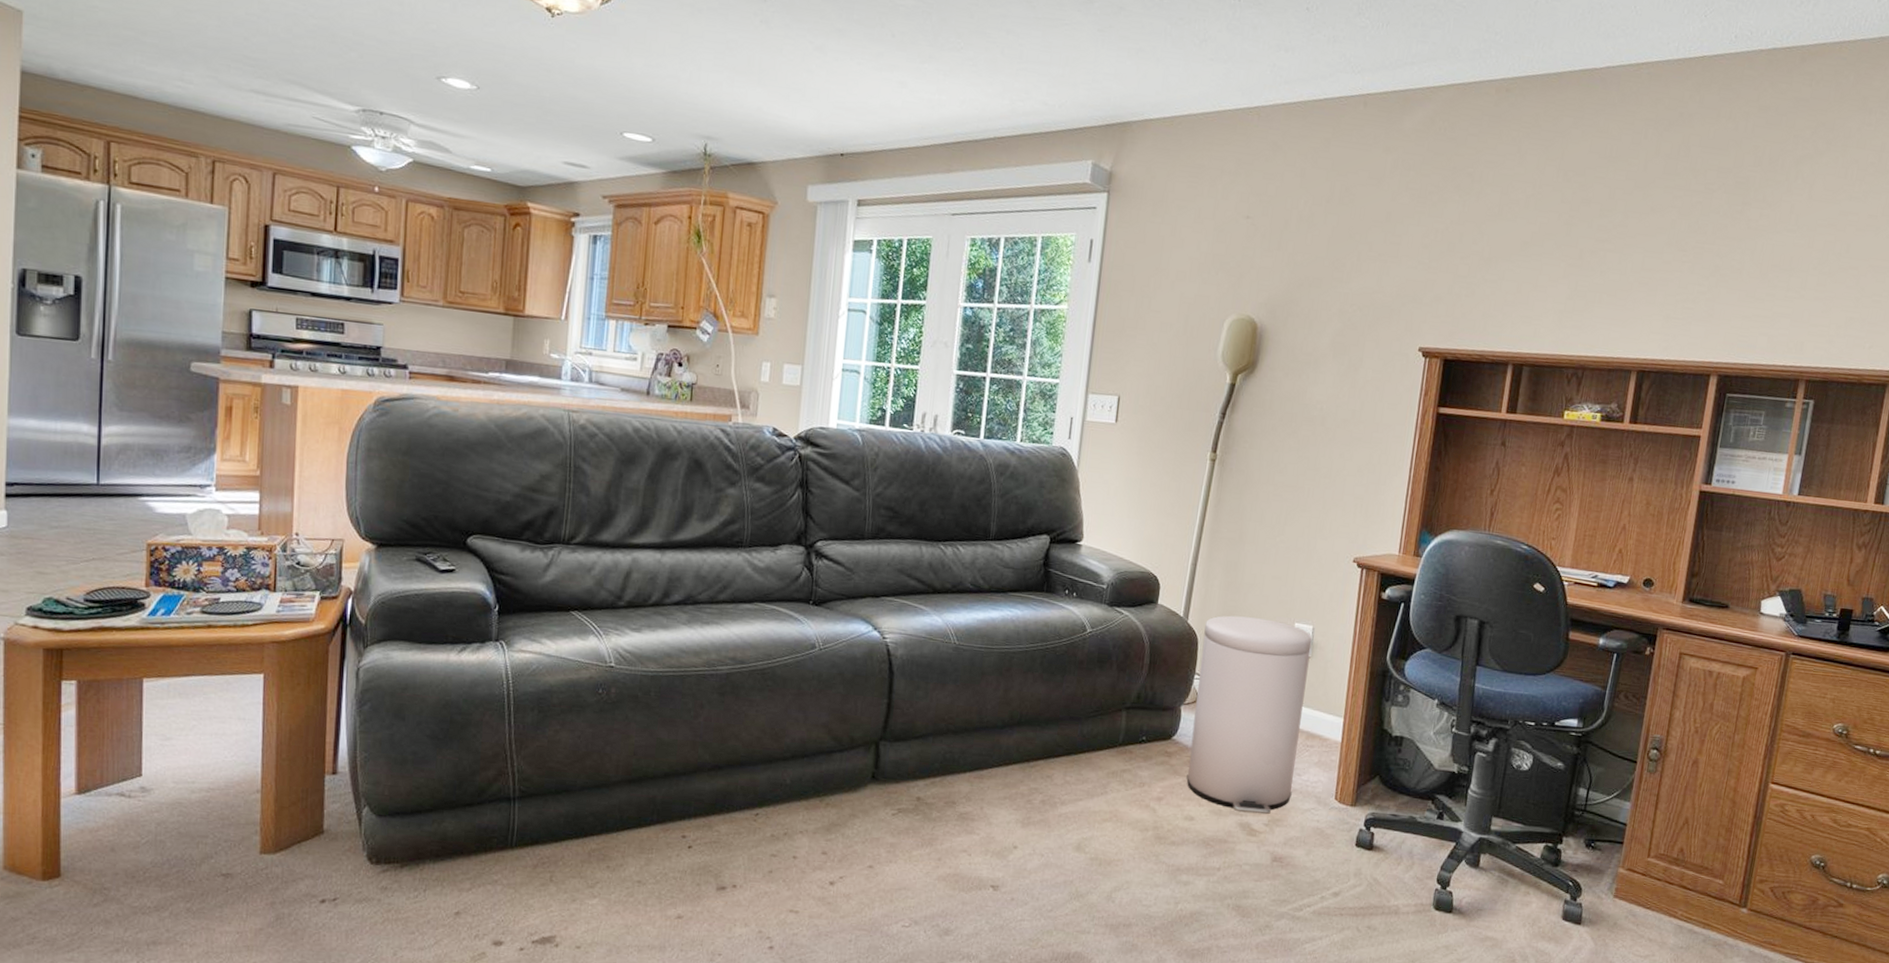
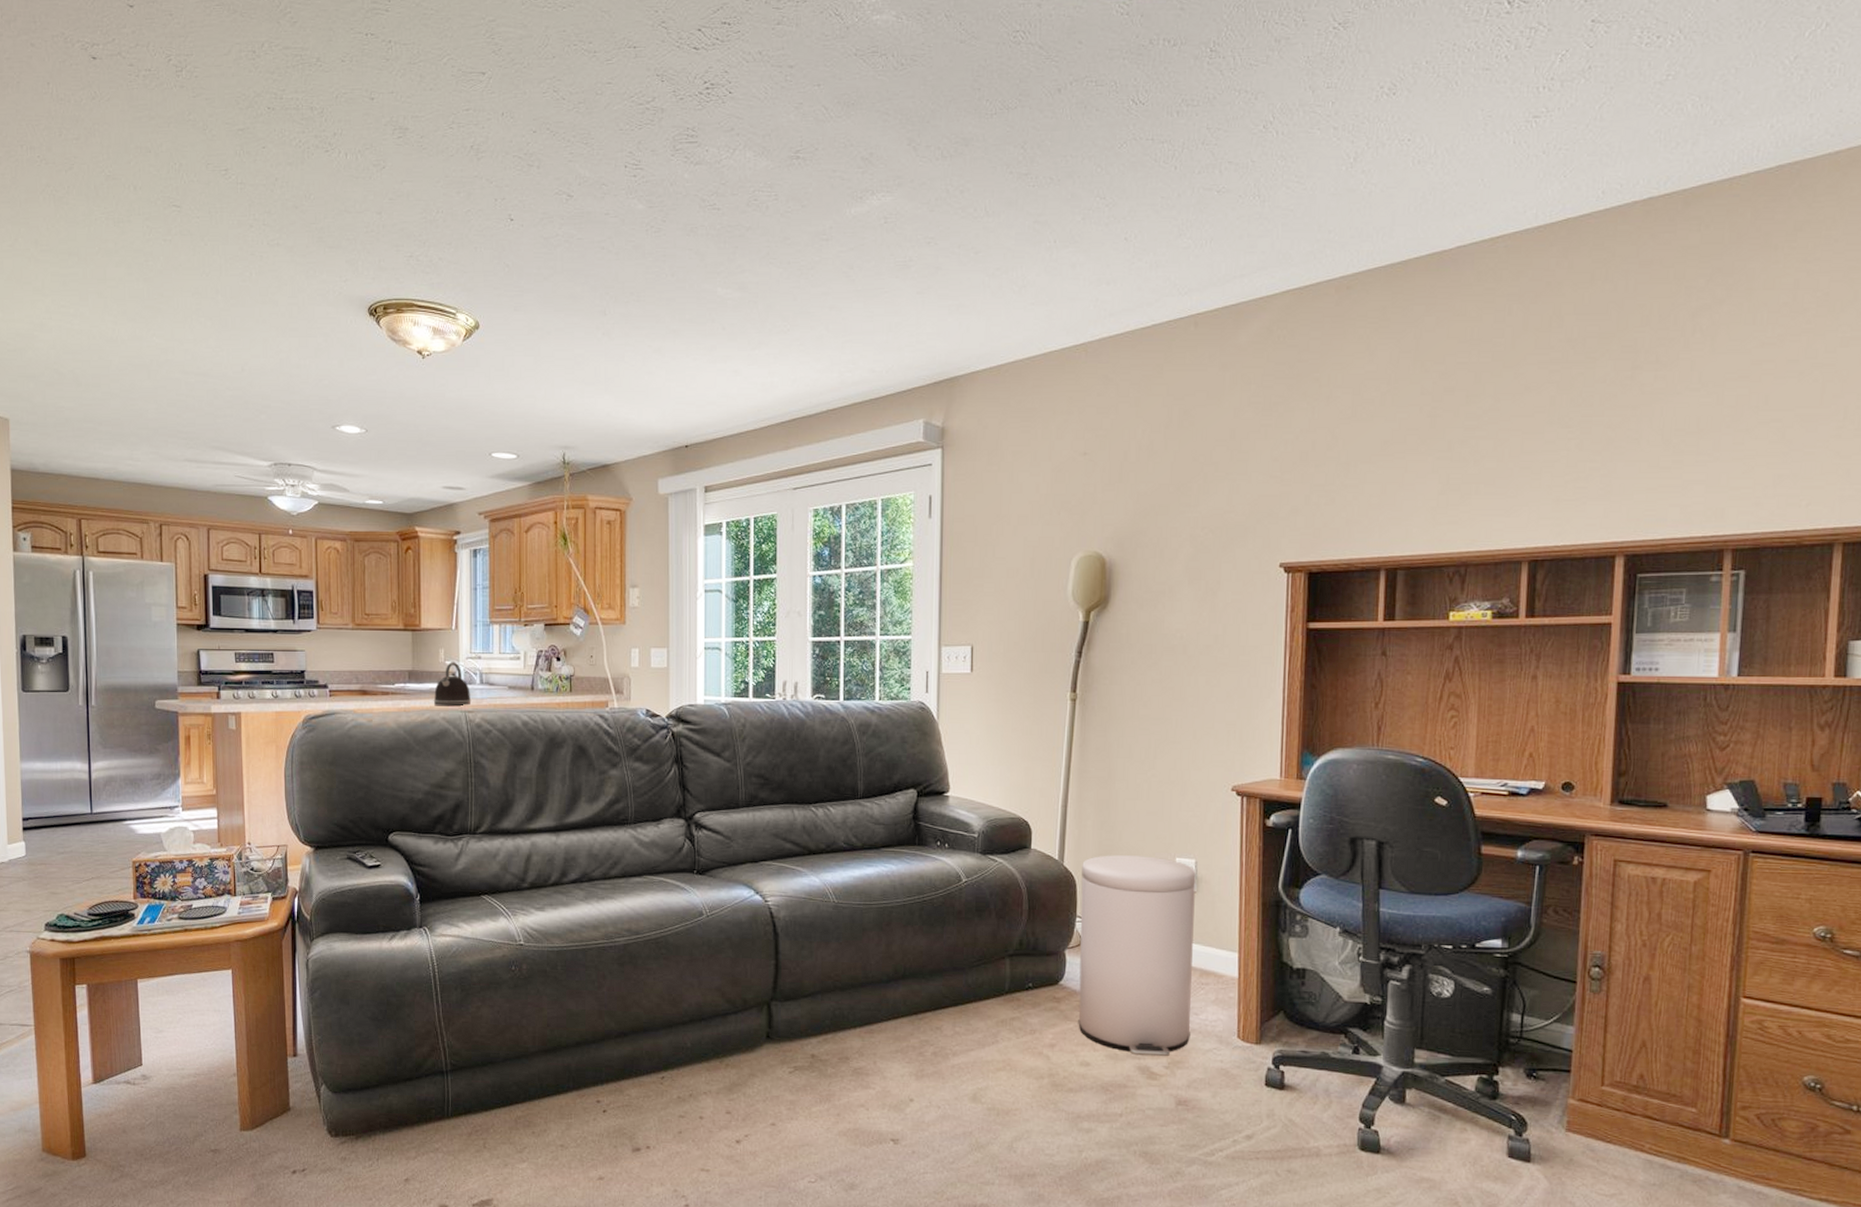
kettle: none [532,355,577,405] -> present [433,662,472,707]

